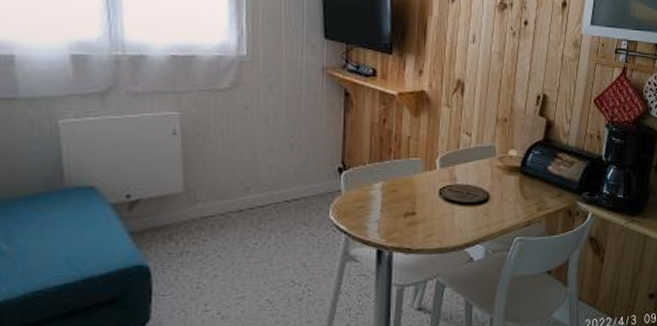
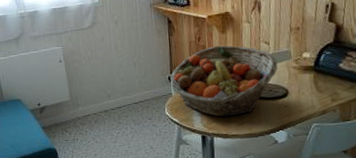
fruit basket: none [340,132,479,225] -> present [169,45,277,117]

